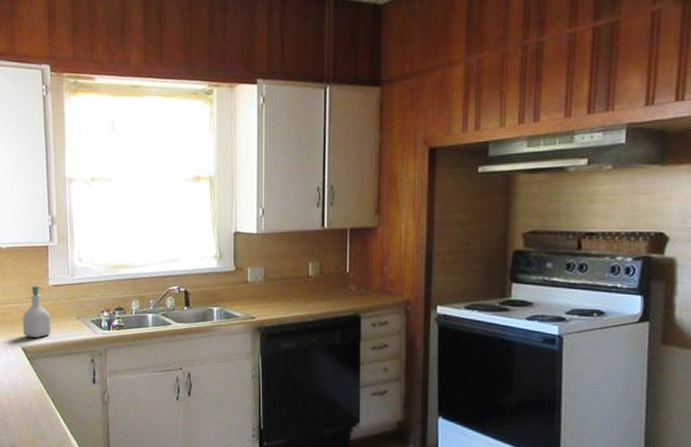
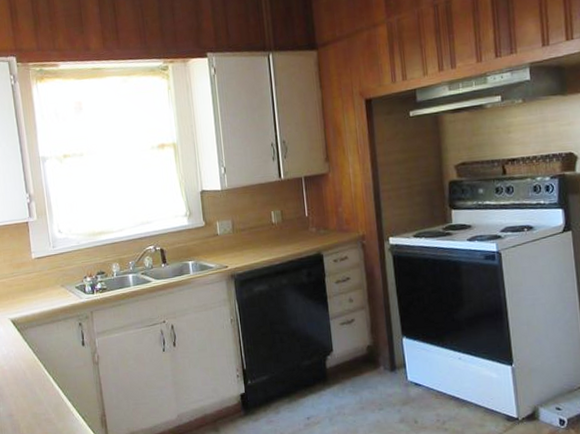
soap bottle: present [22,285,51,338] -> none [9,260,38,310]

